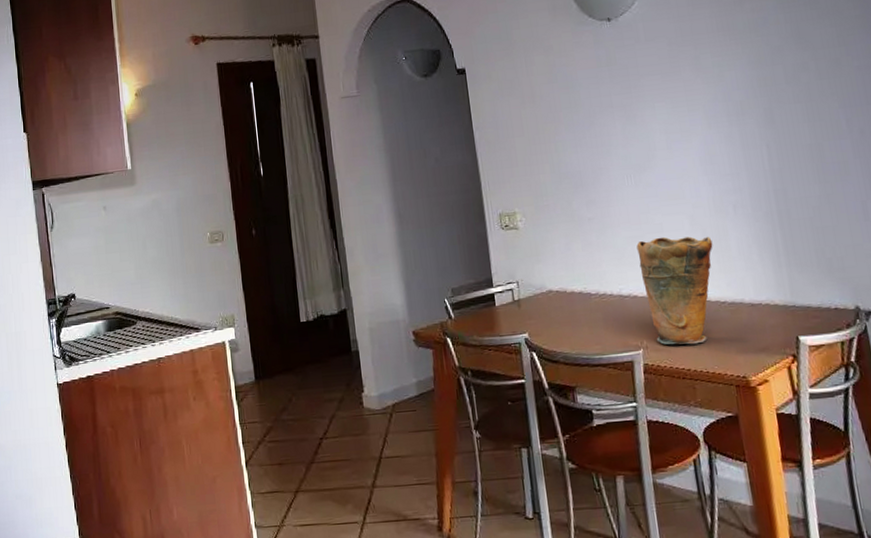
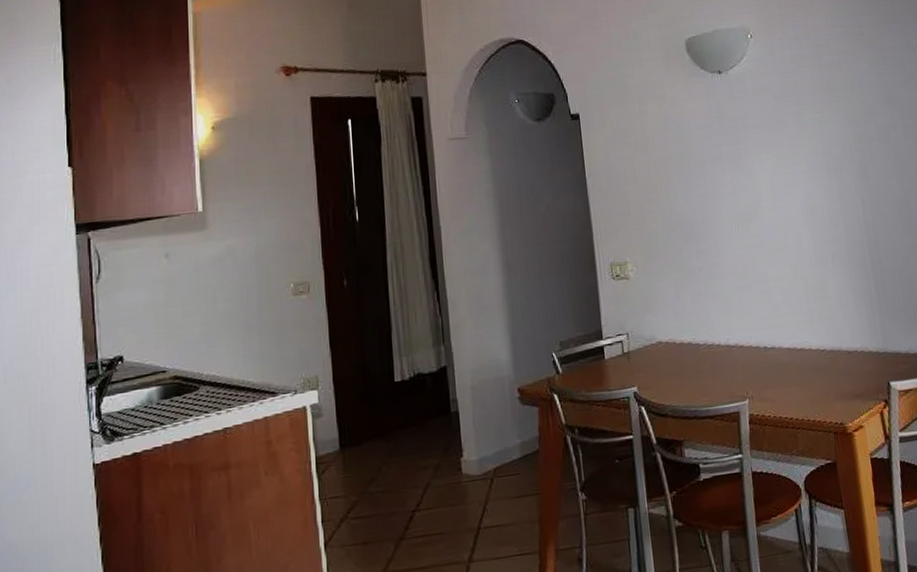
vase: present [636,236,713,345] -> none [743,286,814,394]

